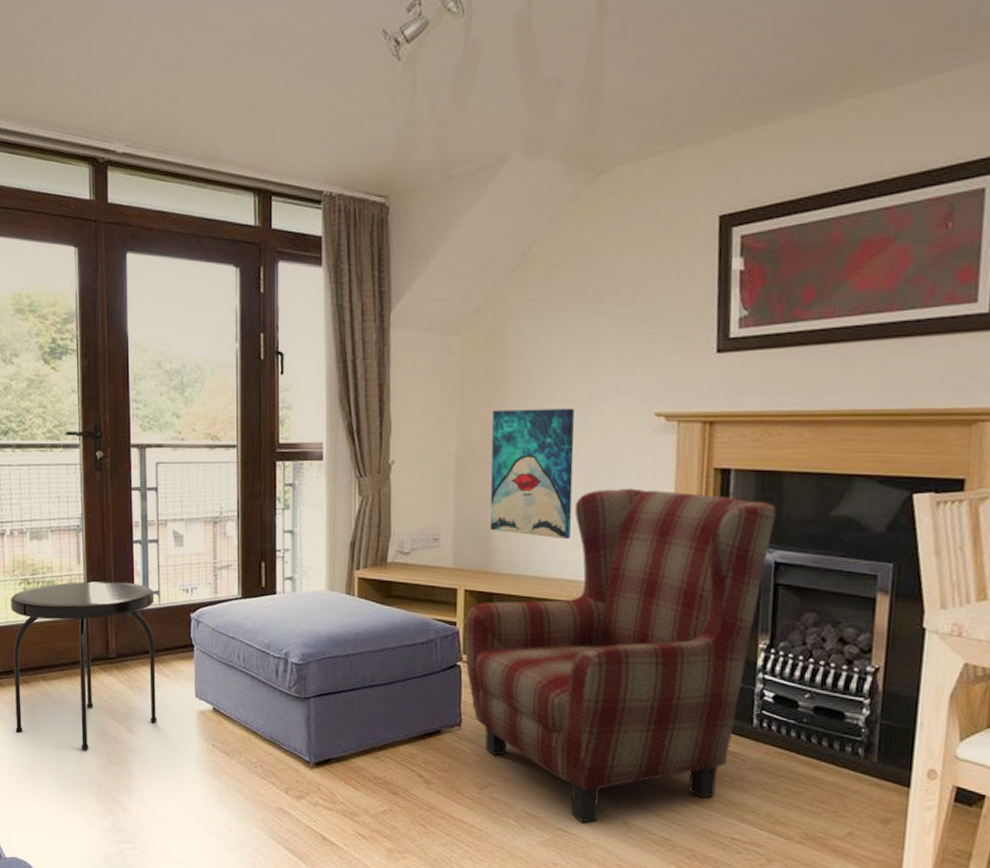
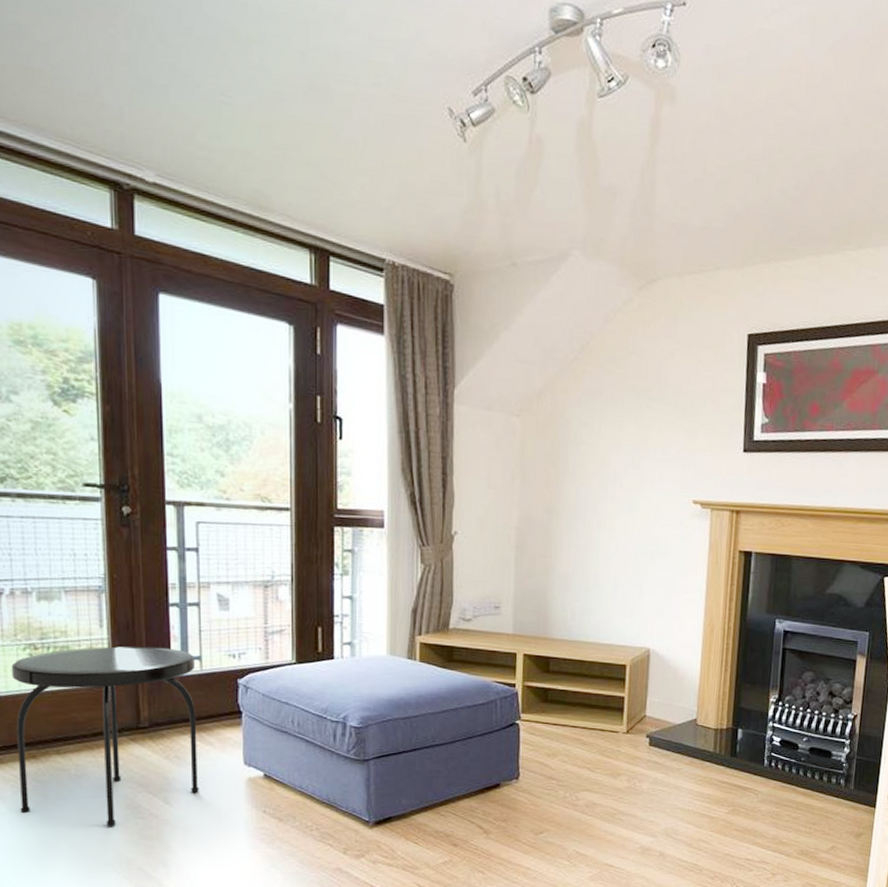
armchair: present [464,488,776,823] -> none [523,565,786,858]
wall art: present [489,408,575,540] -> none [547,489,625,610]

